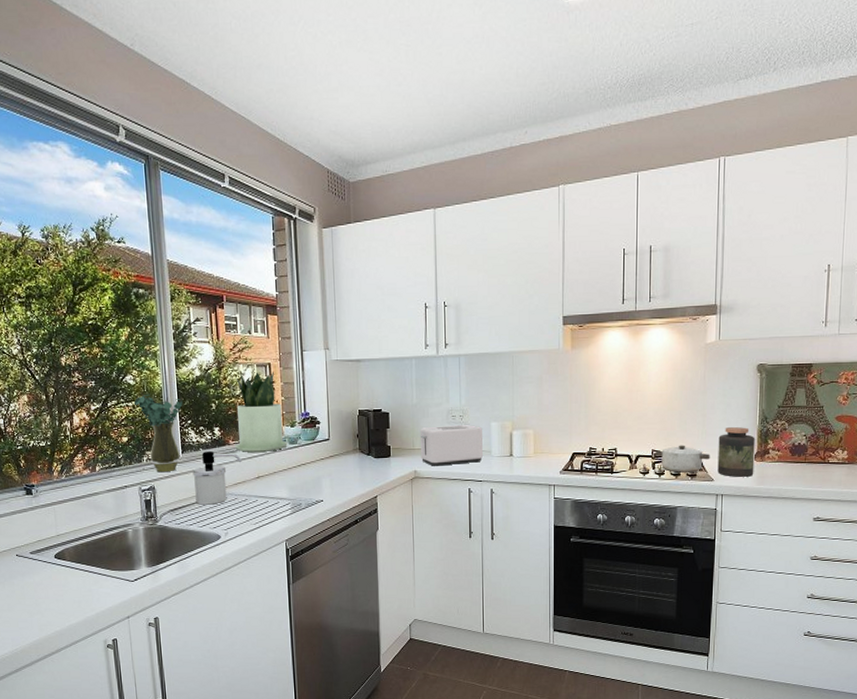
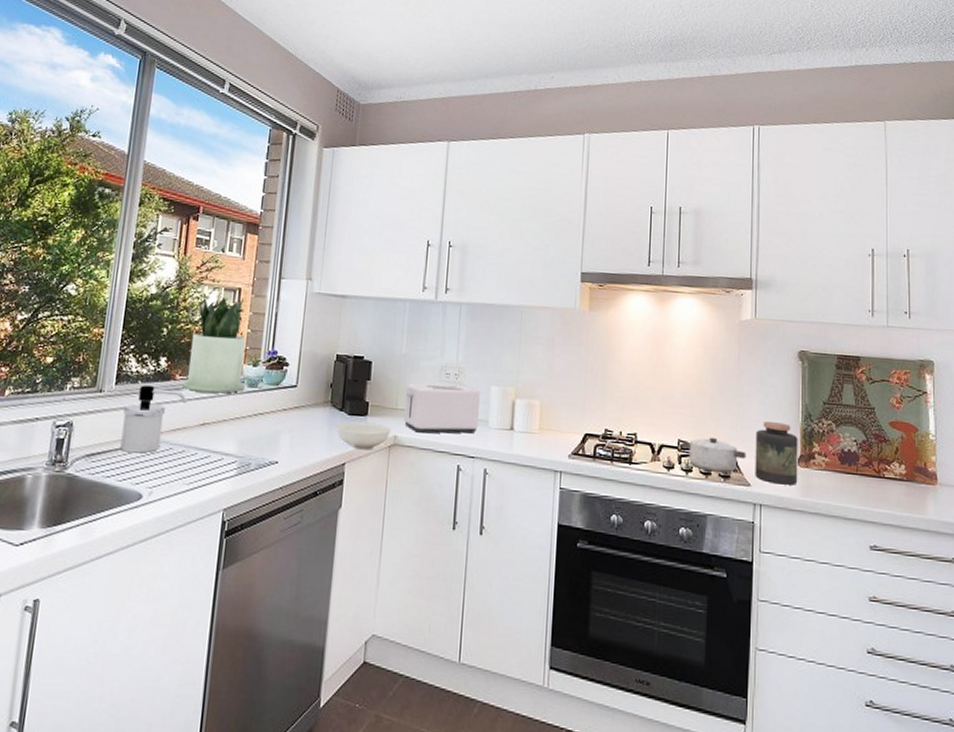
vase: present [133,392,184,473] -> none [70,306,131,406]
bowl: none [365,462,412,484] -> present [335,421,392,450]

